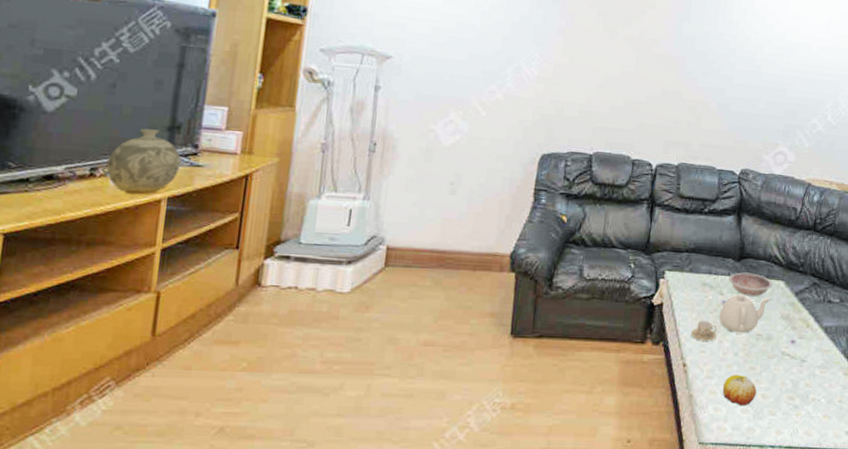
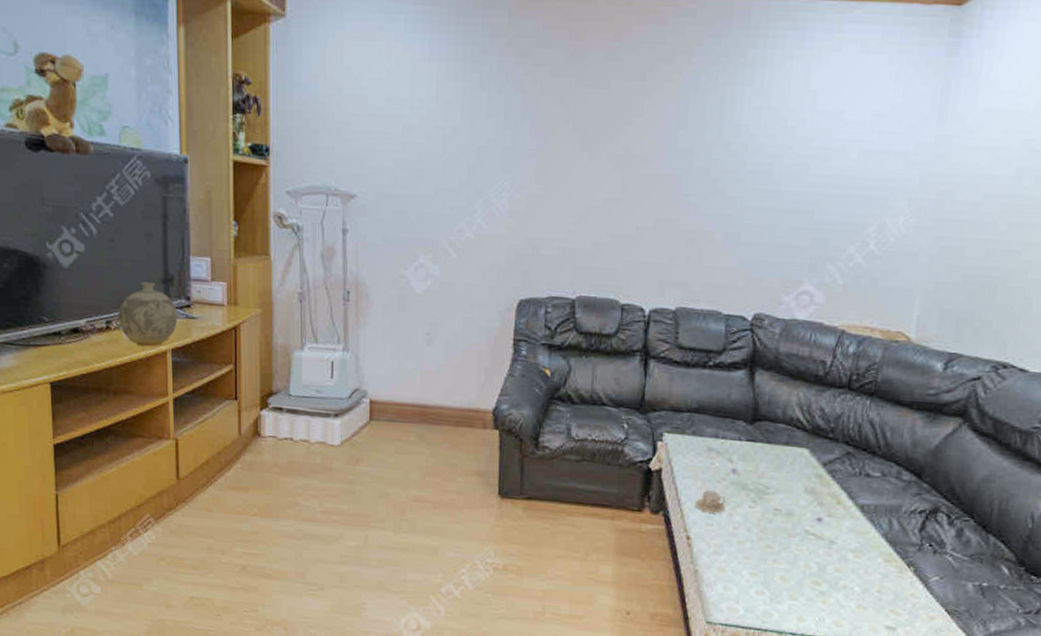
teapot: present [719,293,770,333] -> none [728,461,791,507]
fruit: present [722,374,757,406] -> none [733,551,774,587]
bowl: present [728,272,774,296] -> none [739,437,795,466]

